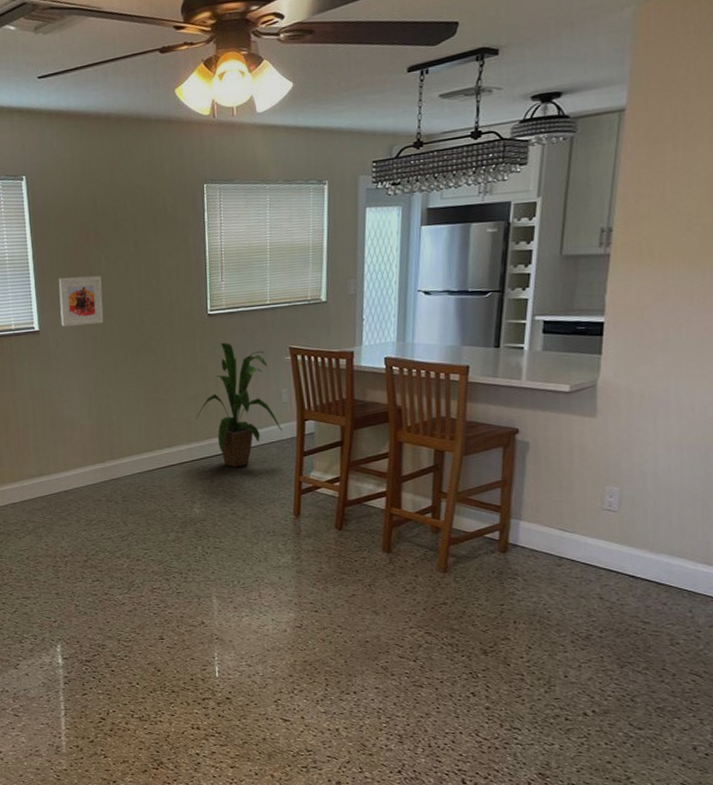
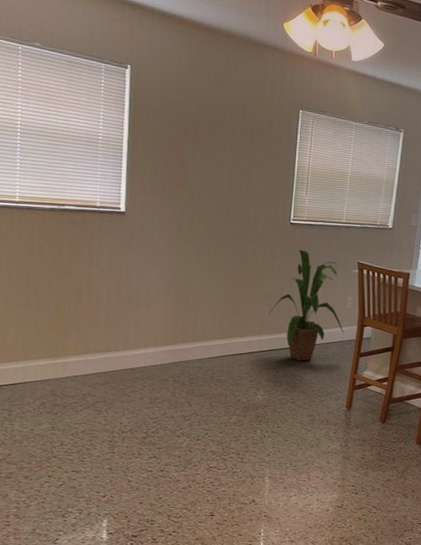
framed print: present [58,276,103,327] -> none [149,166,194,215]

